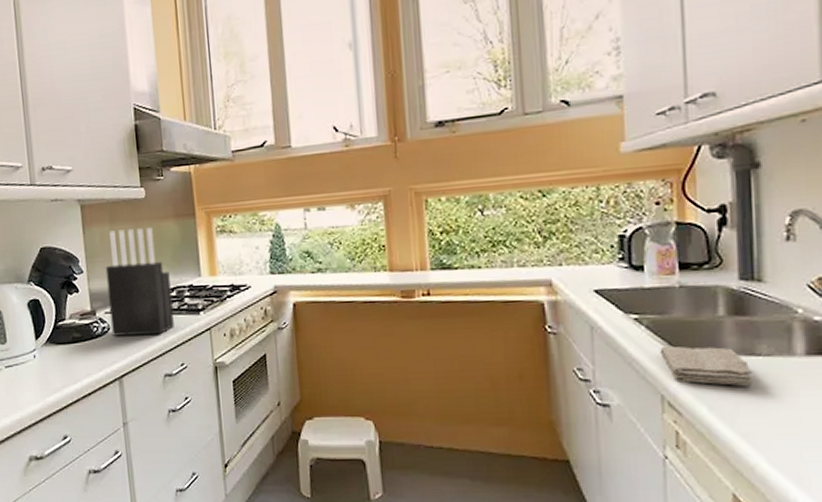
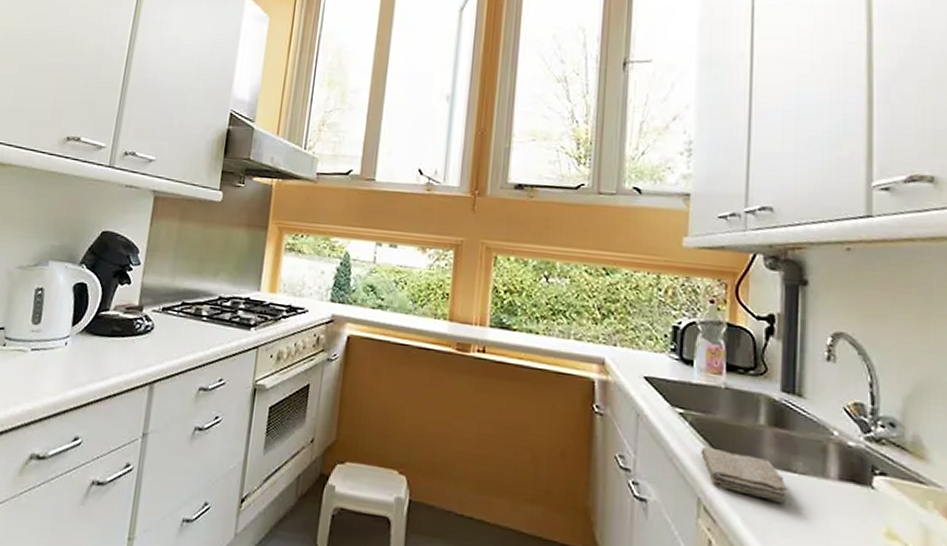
knife block: present [105,227,174,336] -> none [154,227,229,345]

